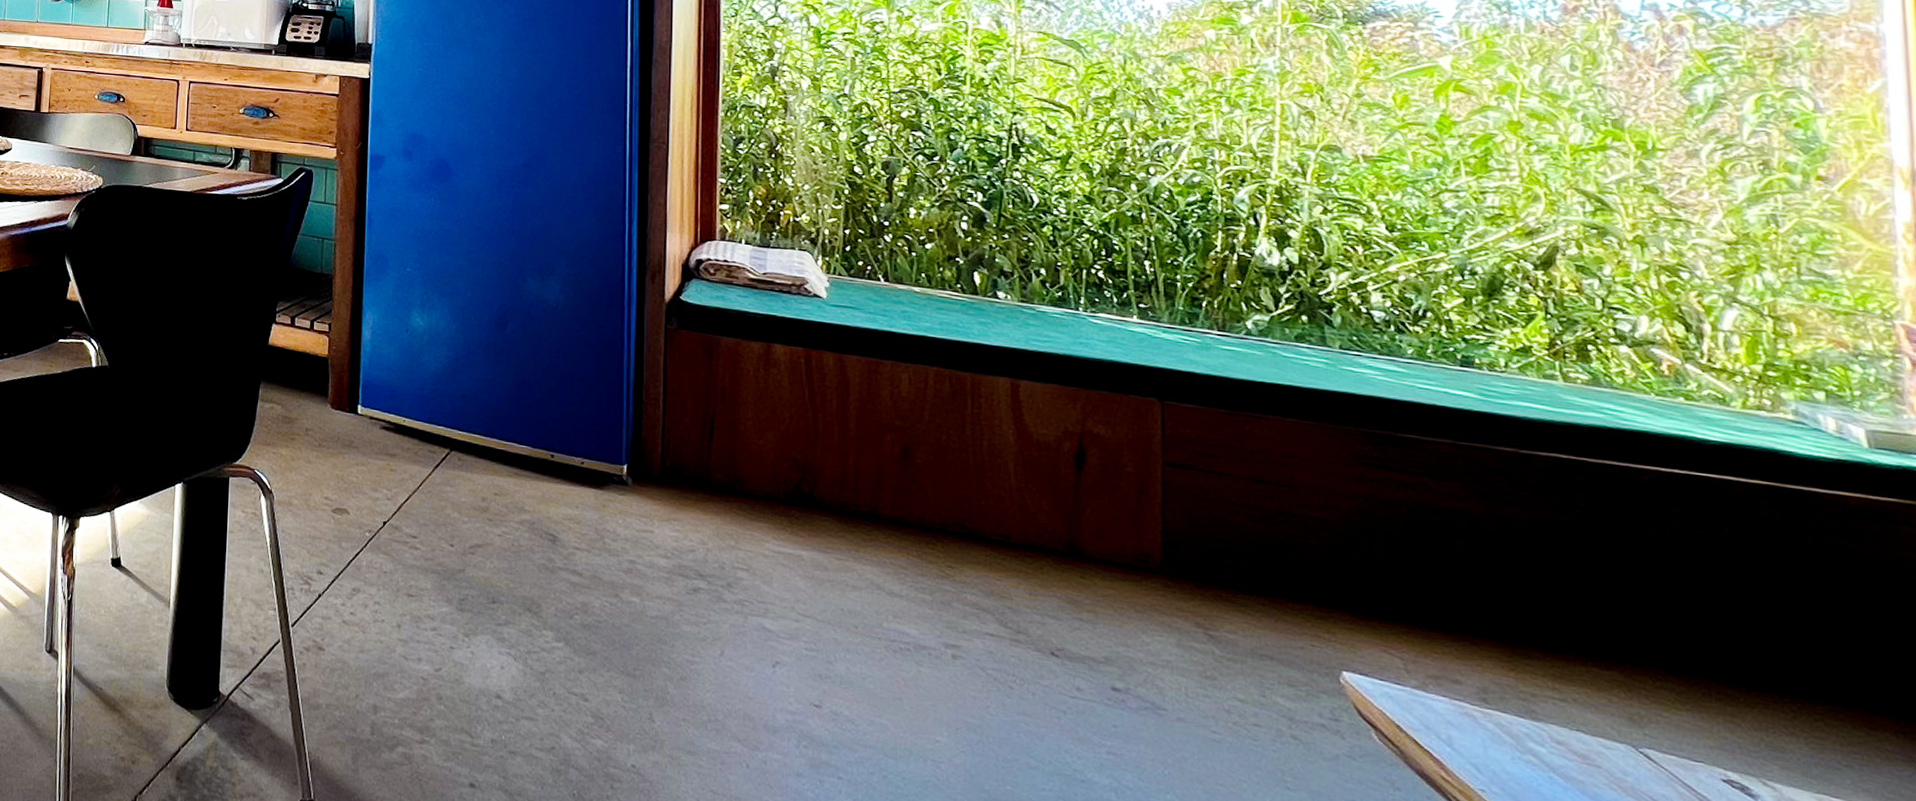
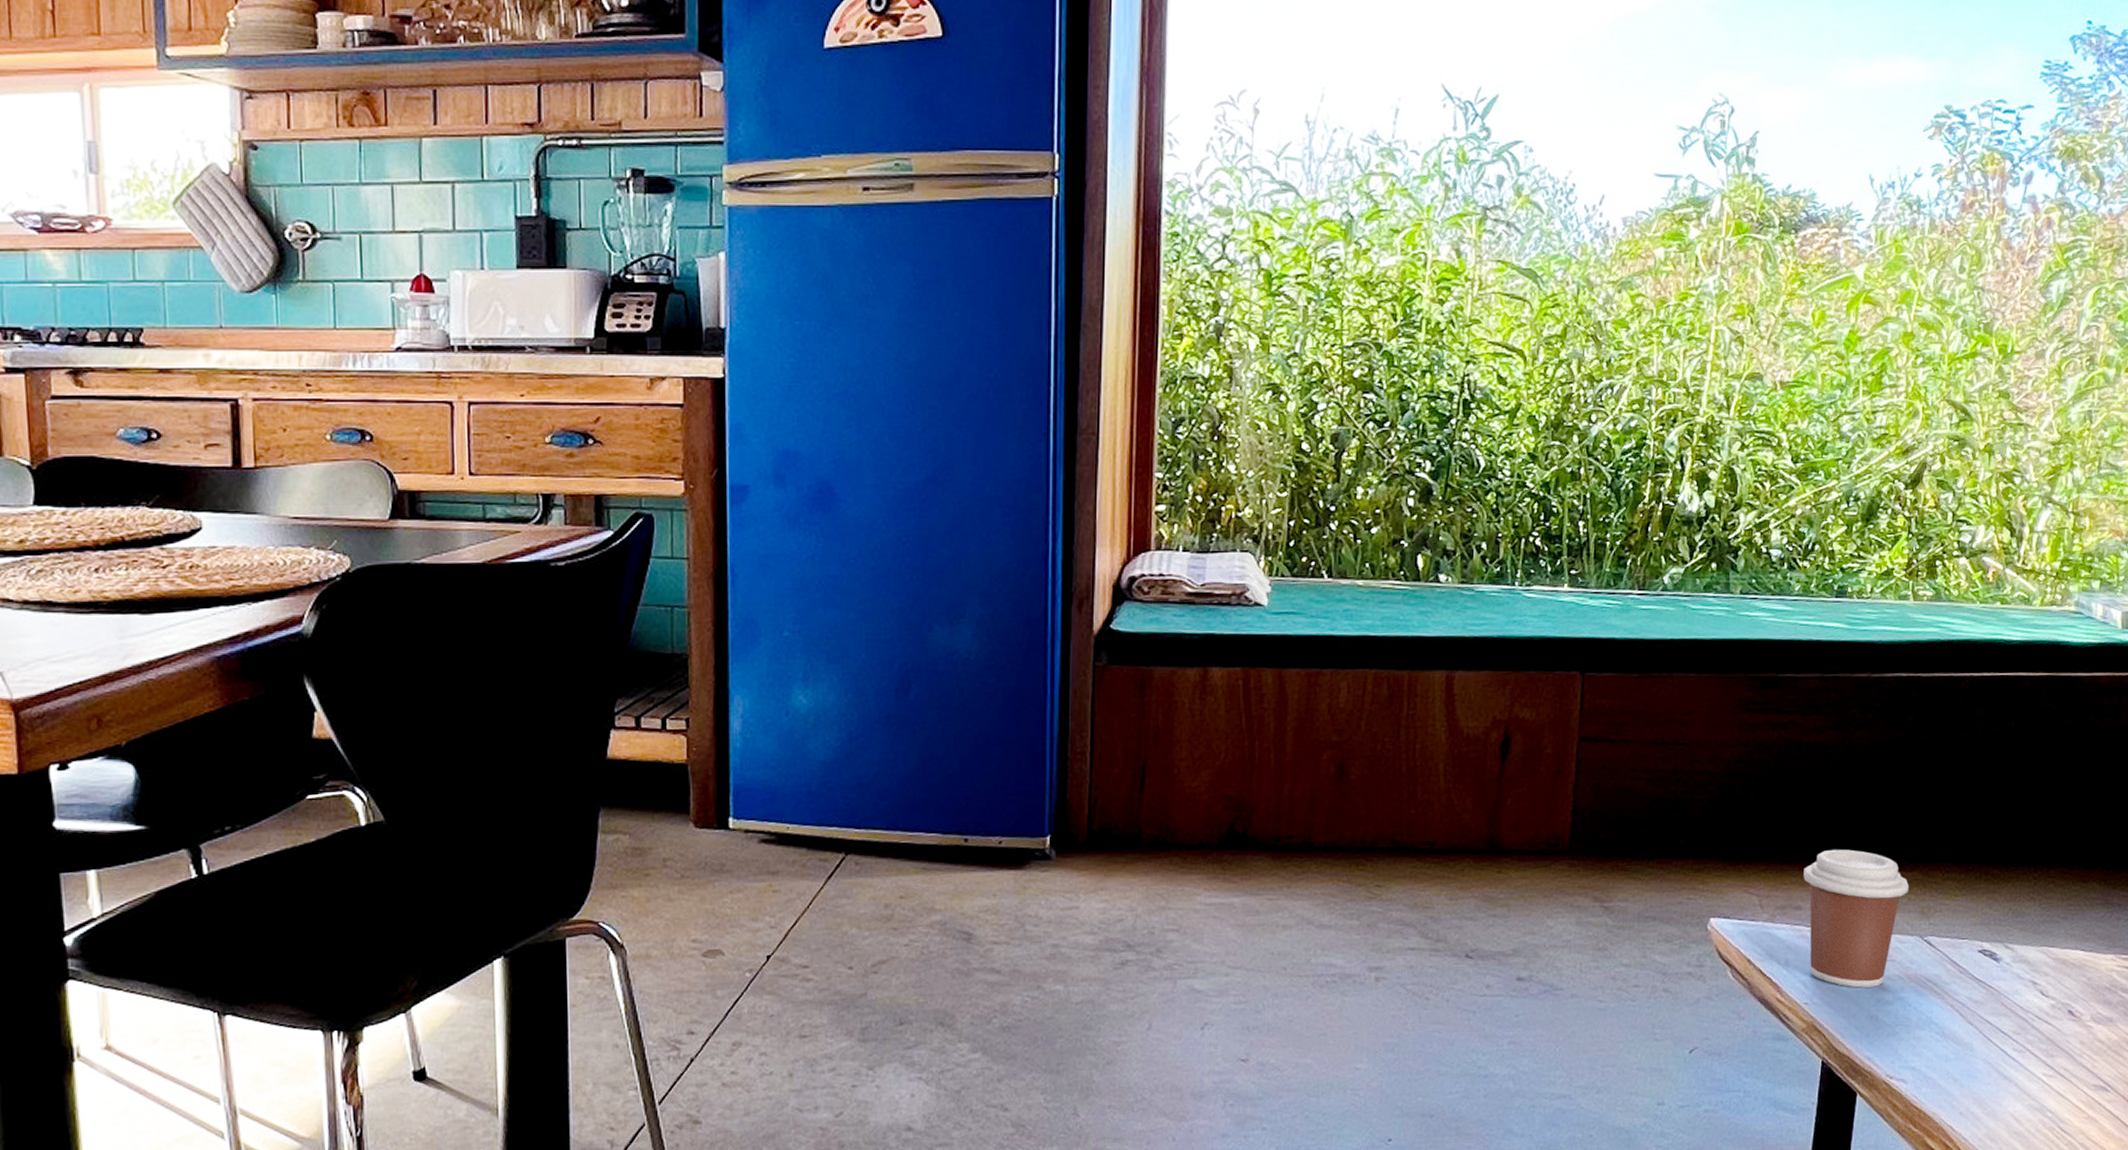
coffee cup: none [1458,626,1608,792] -> present [1803,849,1910,988]

